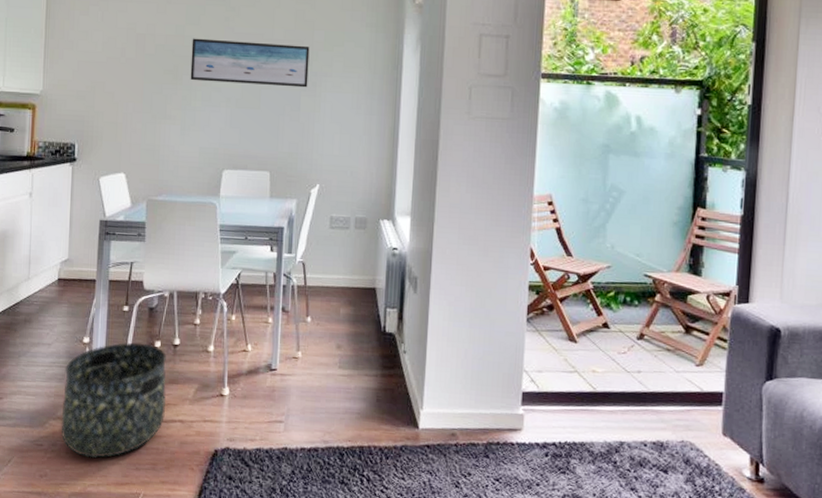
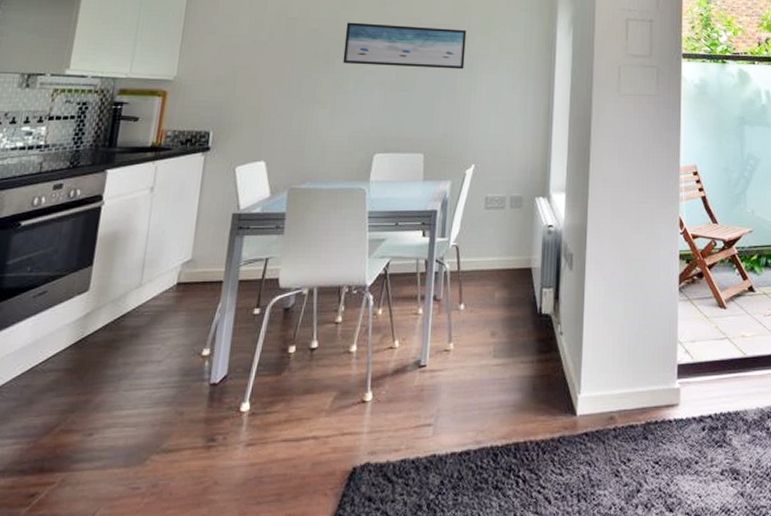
basket: present [61,342,167,458] -> none [165,350,301,497]

